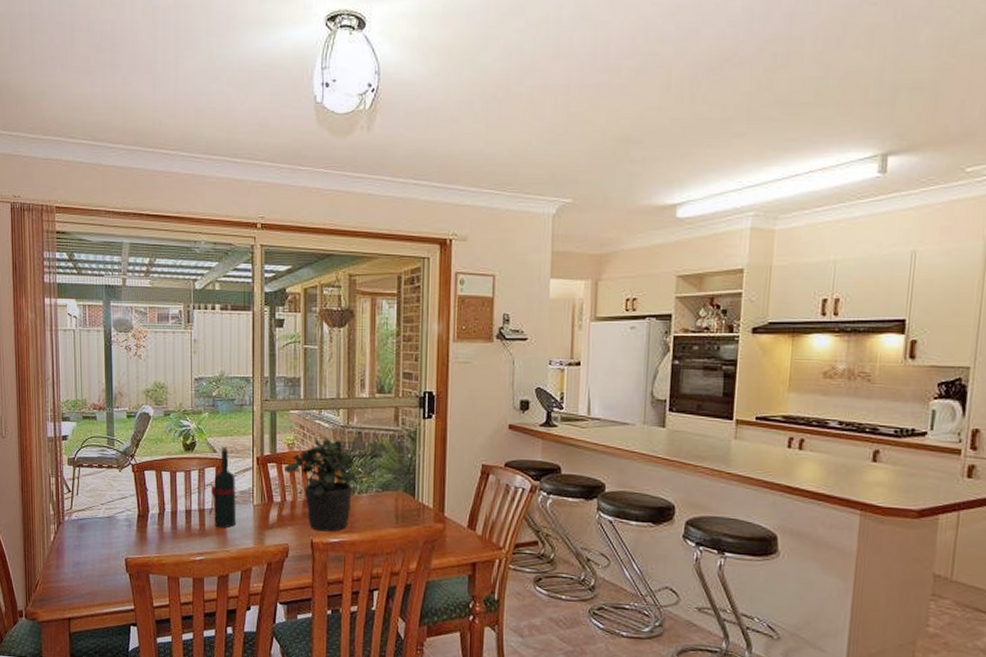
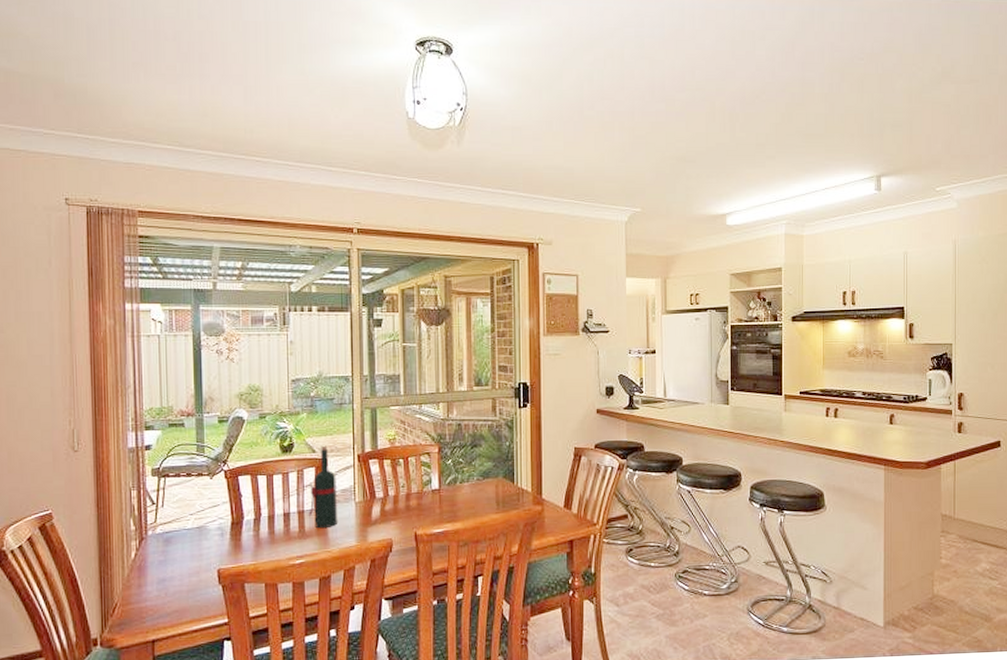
potted plant: present [285,436,356,532] -> none [386,430,457,523]

